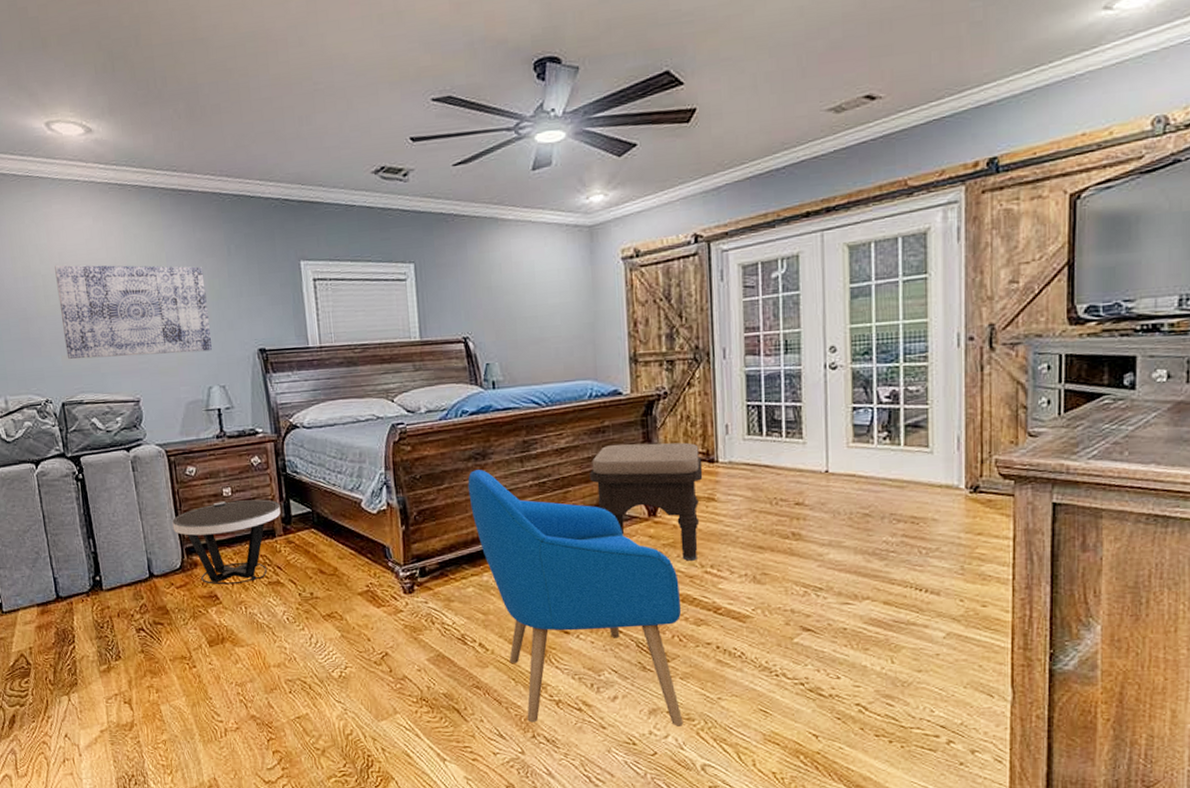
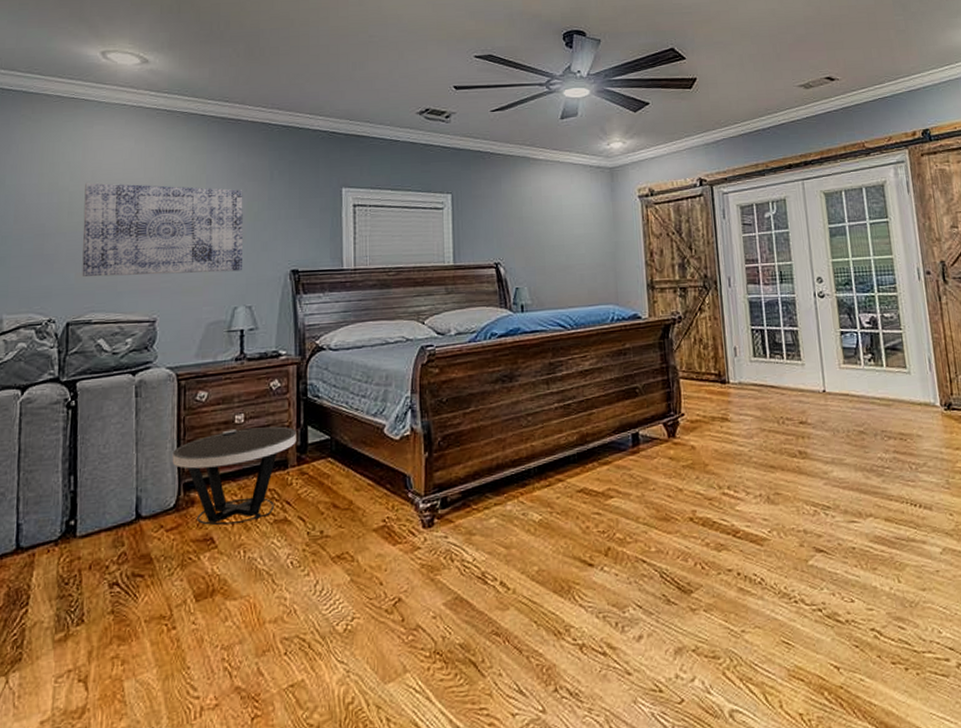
armchair: present [468,470,684,725] -> none [494,392,709,673]
ottoman: present [590,442,703,561] -> none [612,364,717,483]

